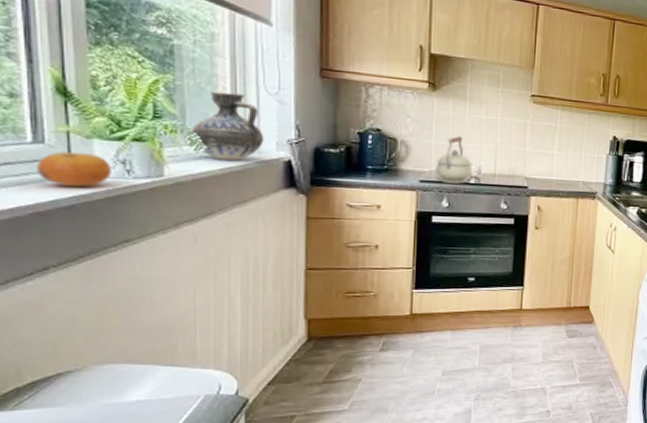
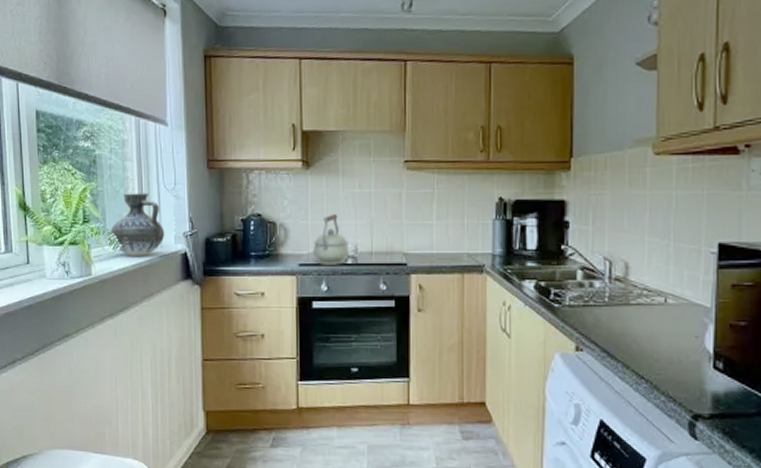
fruit: present [35,152,111,187] -> none [7,259,56,288]

